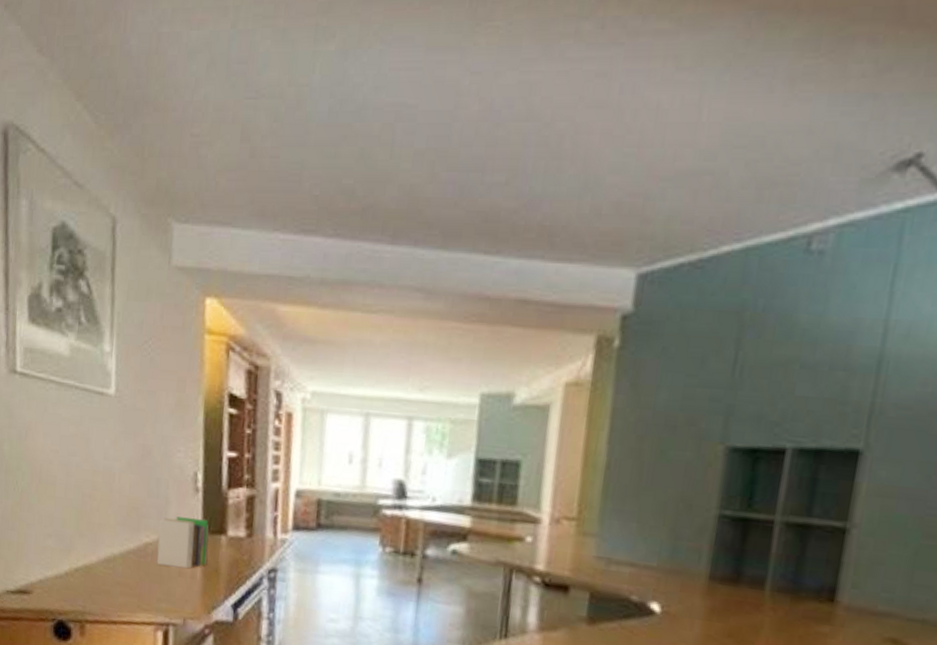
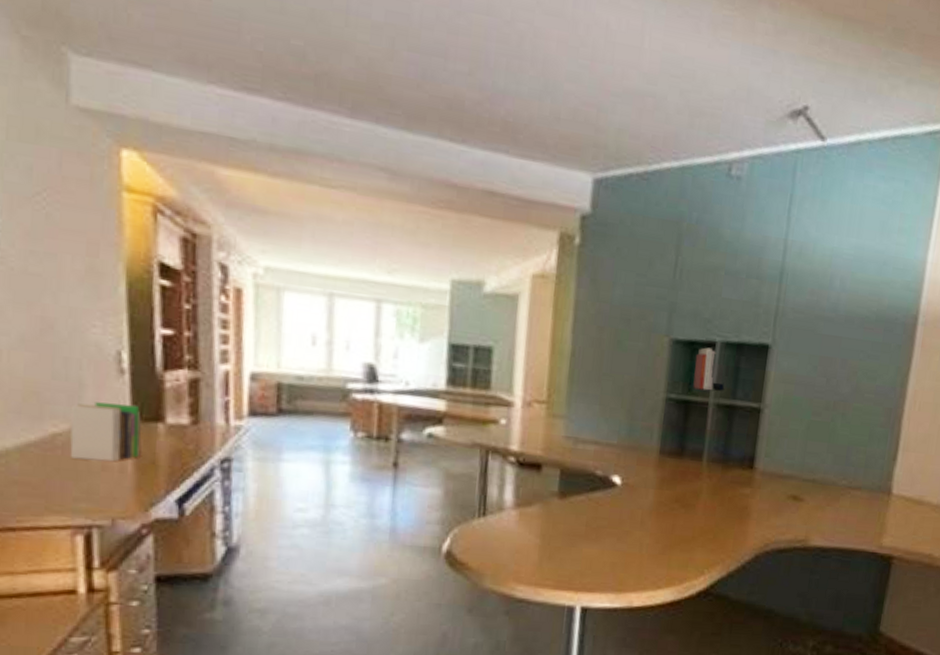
books: none [754,455,797,507] -> present [693,347,725,391]

